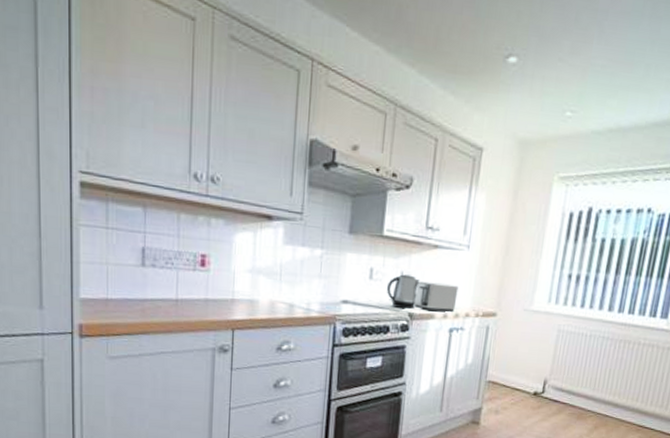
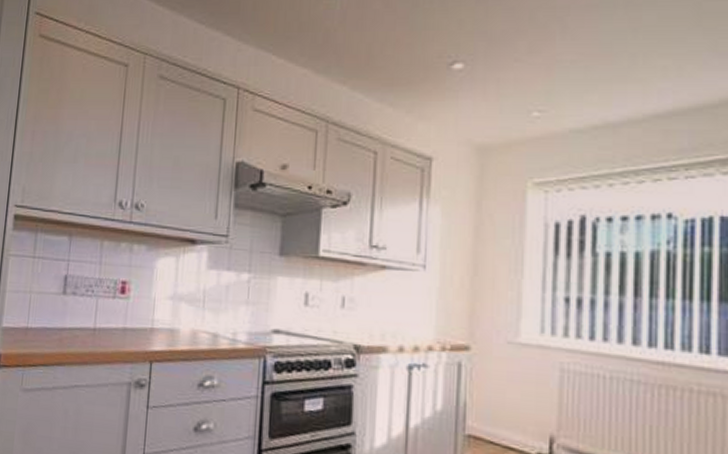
kettle: present [387,274,420,310] -> none [326,299,366,342]
toaster: present [414,281,459,313] -> none [360,307,416,346]

